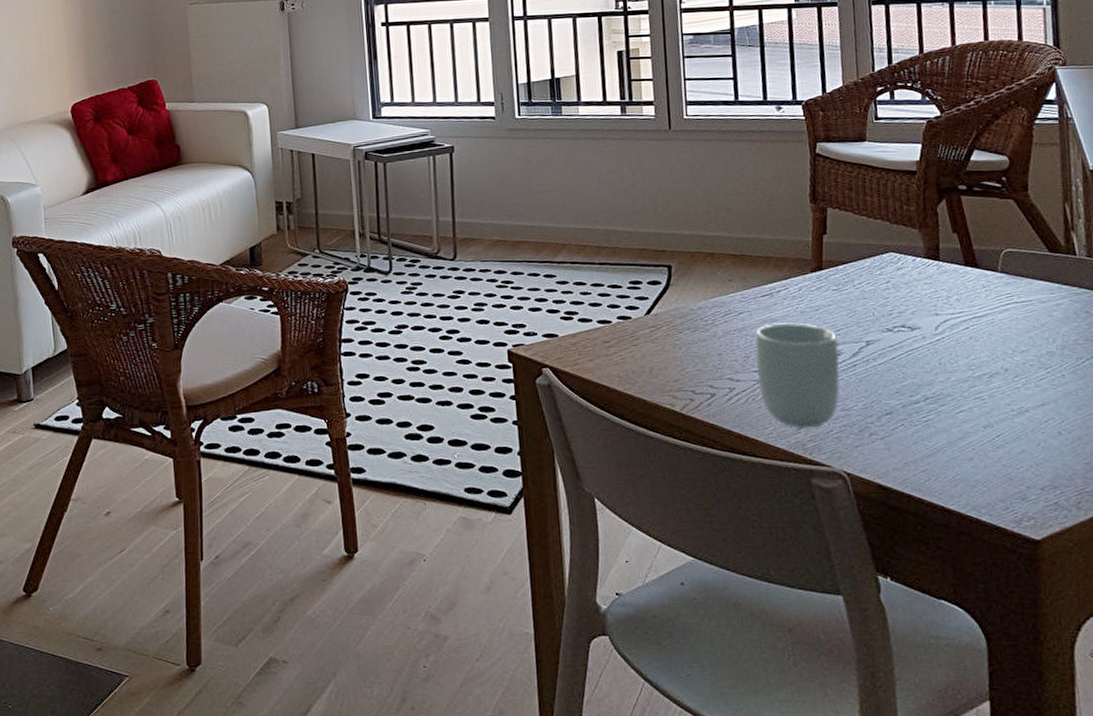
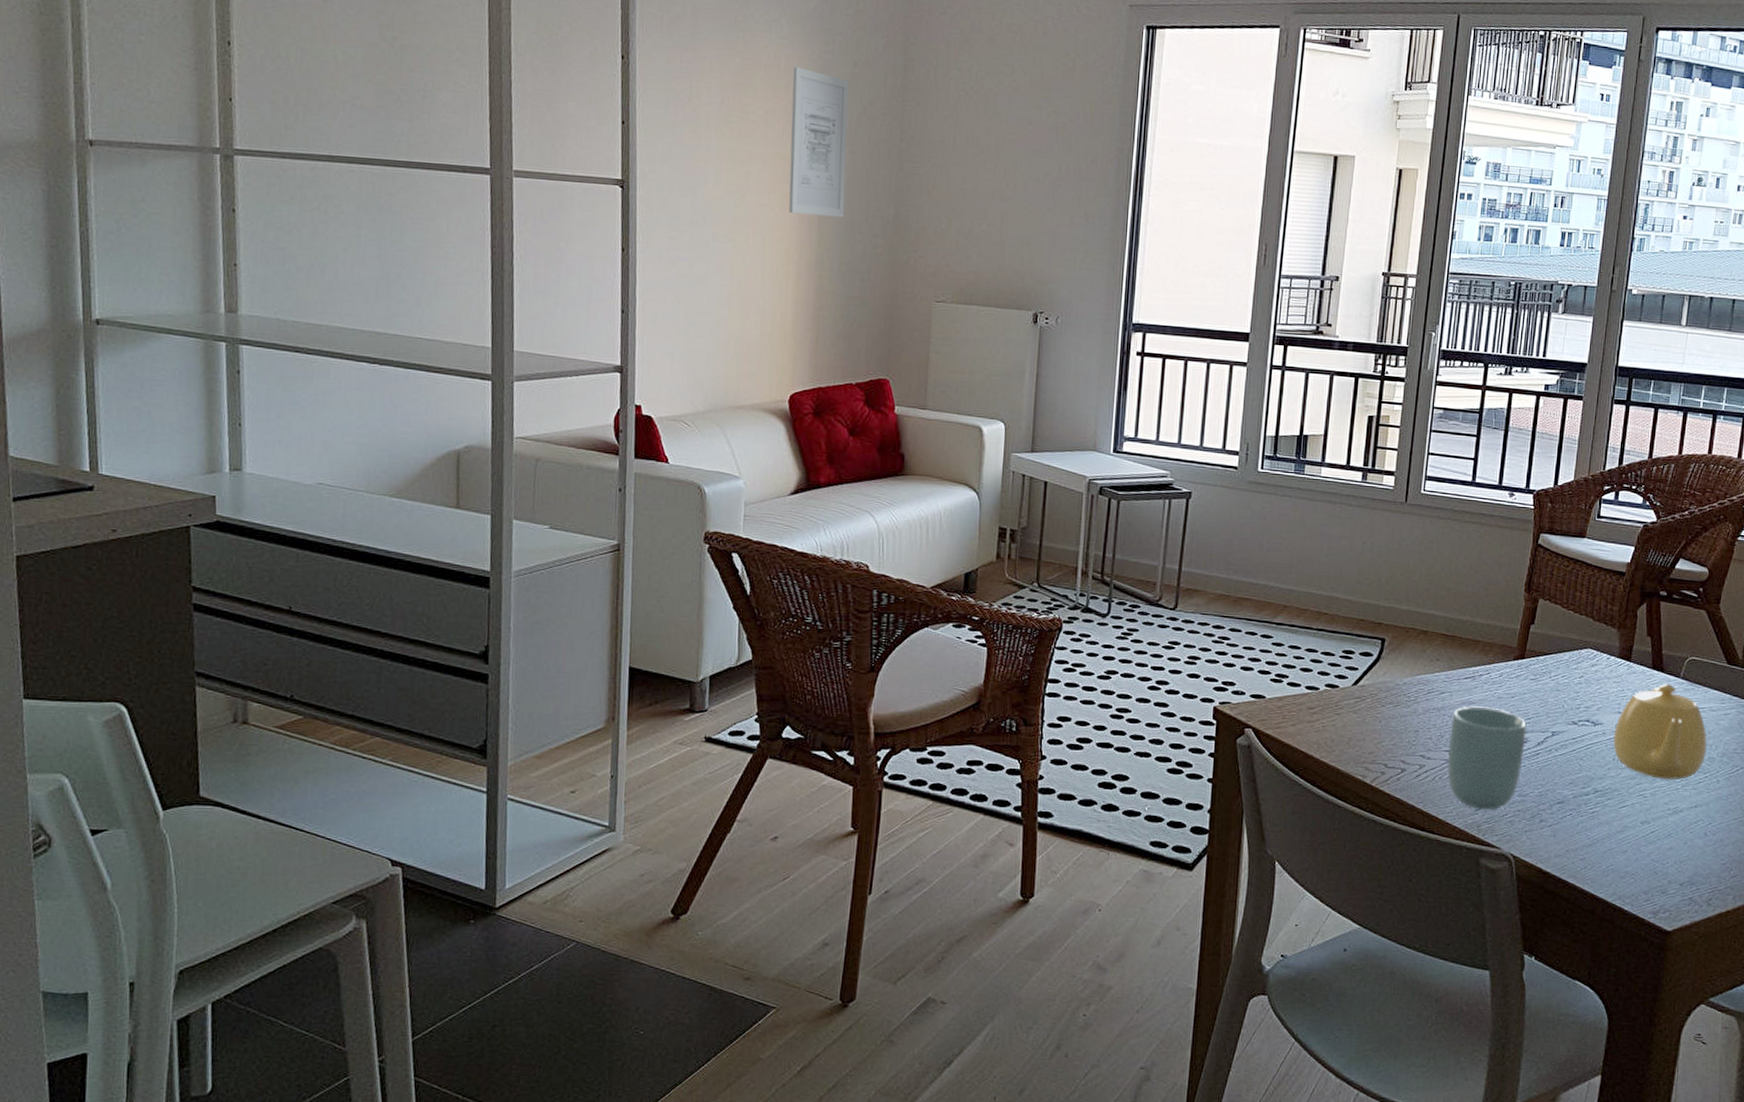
teapot: none [934,280,1044,380] -> present [1613,684,1707,781]

